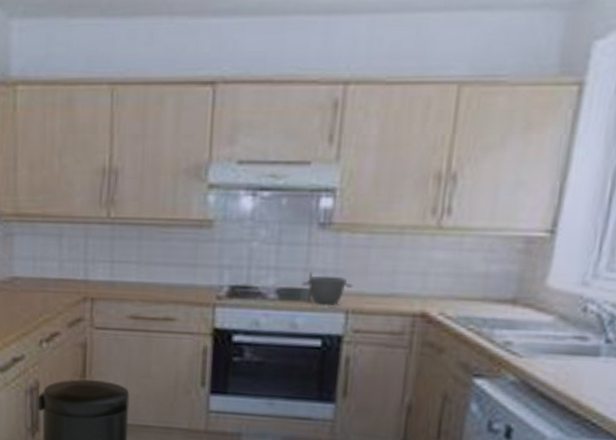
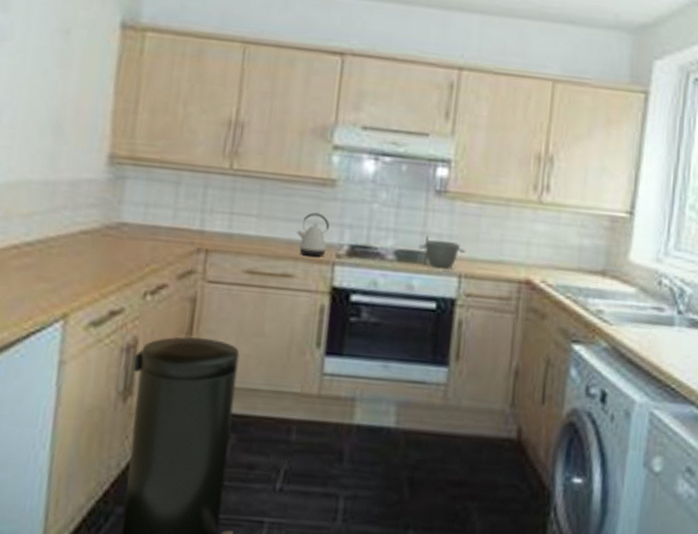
kettle: none [176,255,209,300] -> present [297,212,330,257]

